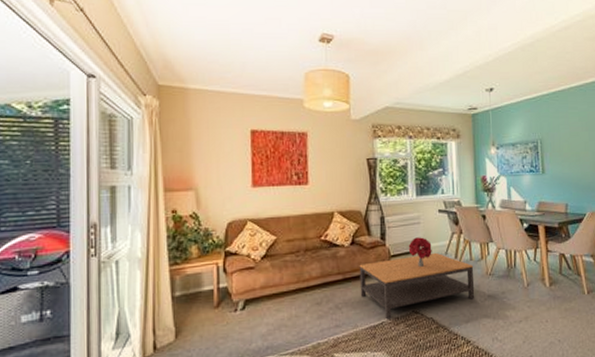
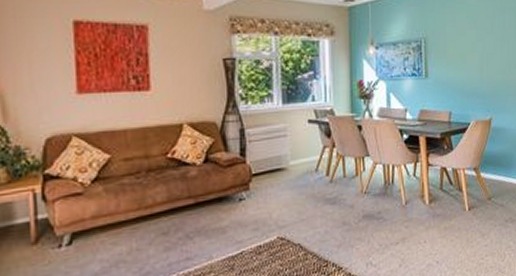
coffee table: present [359,252,475,320] -> none [214,169,348,249]
bouquet: present [408,237,432,267] -> none [273,152,300,187]

